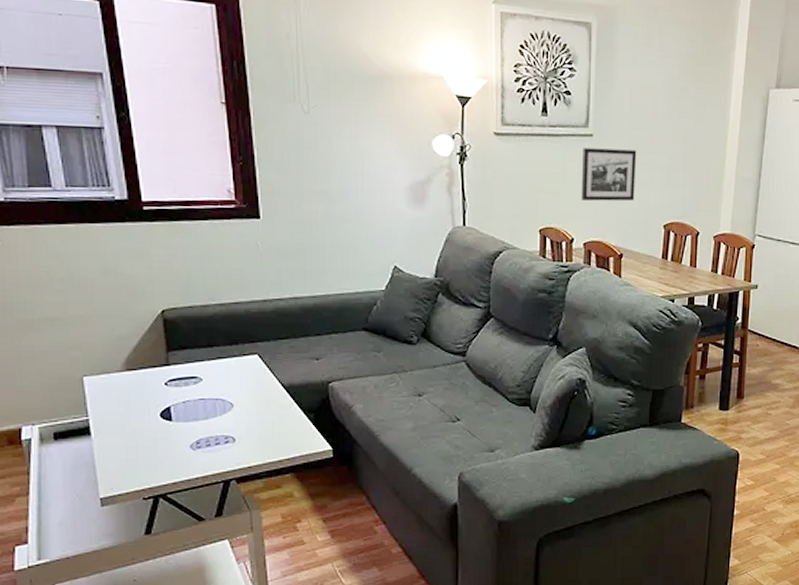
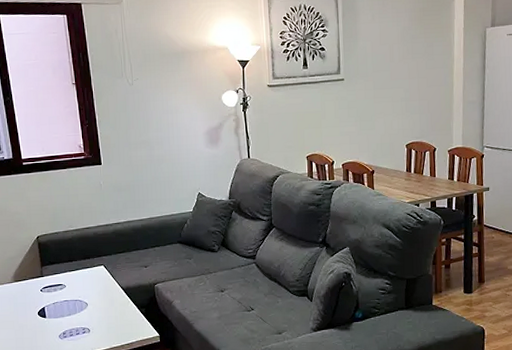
picture frame: present [581,148,637,202] -> none [337,88,381,131]

